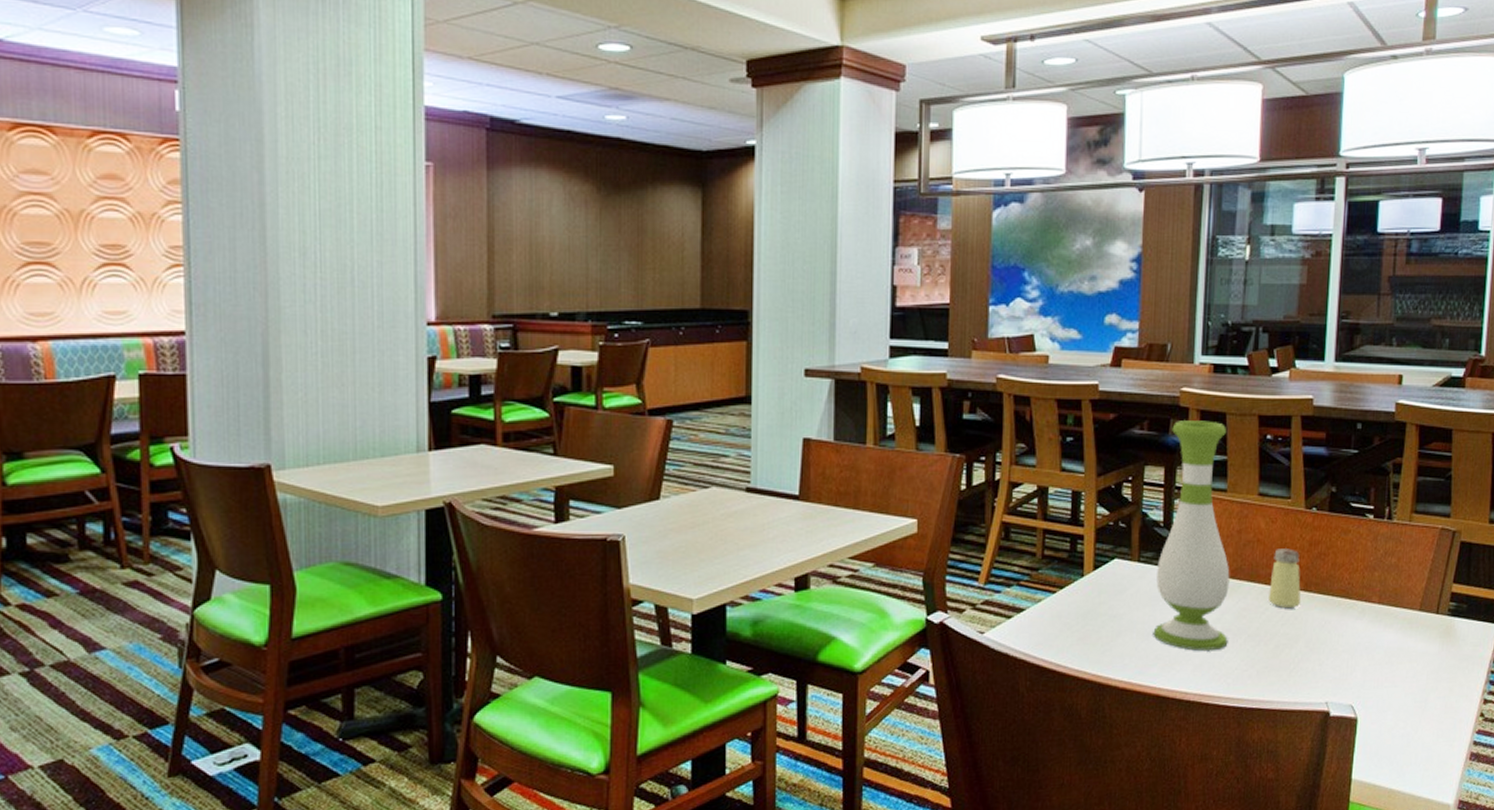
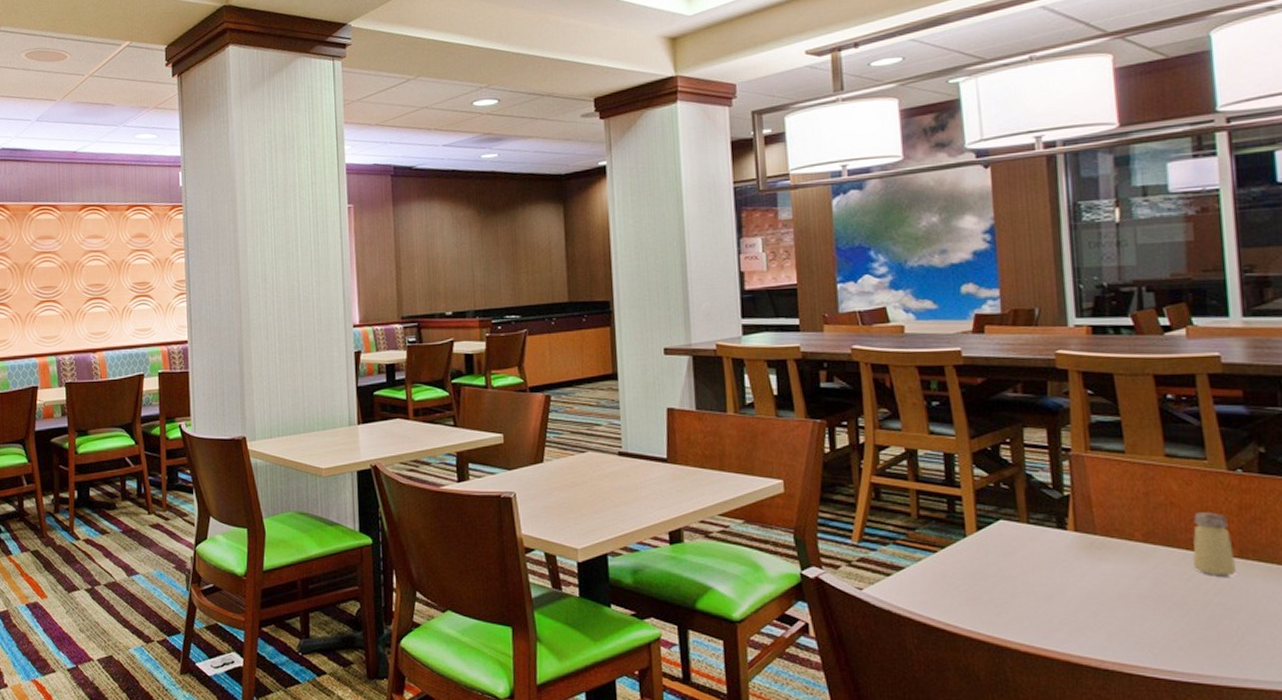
vase: present [1153,420,1230,651] -> none [1050,382,1148,617]

